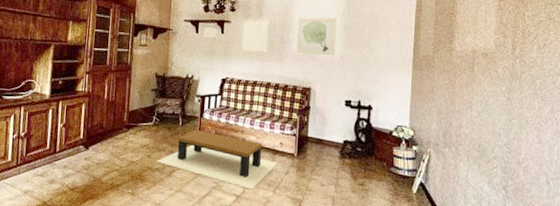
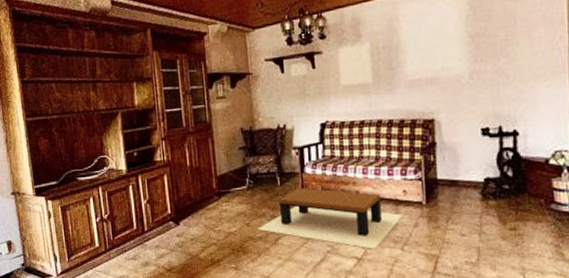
wall art: present [296,17,337,56] -> none [407,25,462,80]

